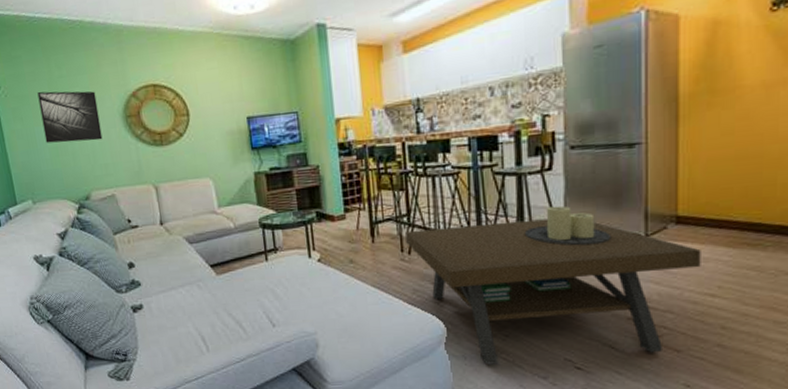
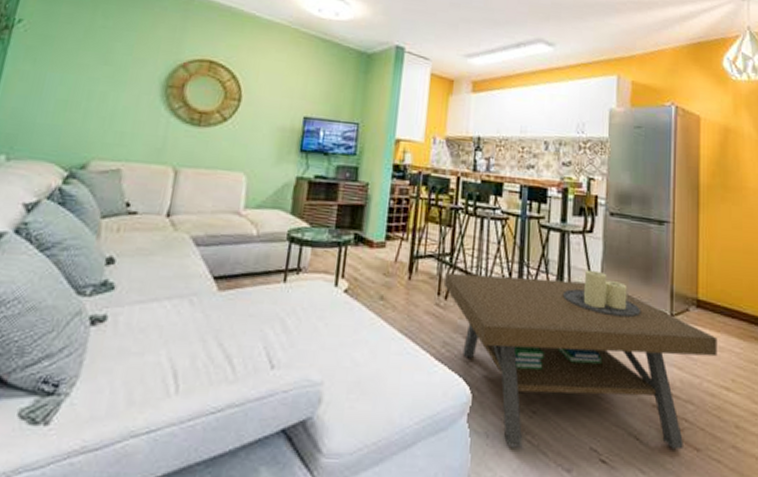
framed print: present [37,91,103,144] -> none [55,37,140,105]

